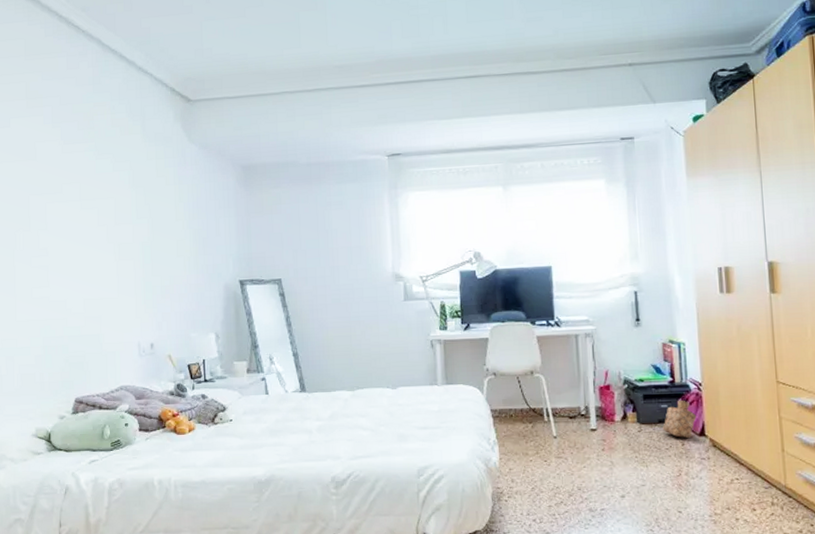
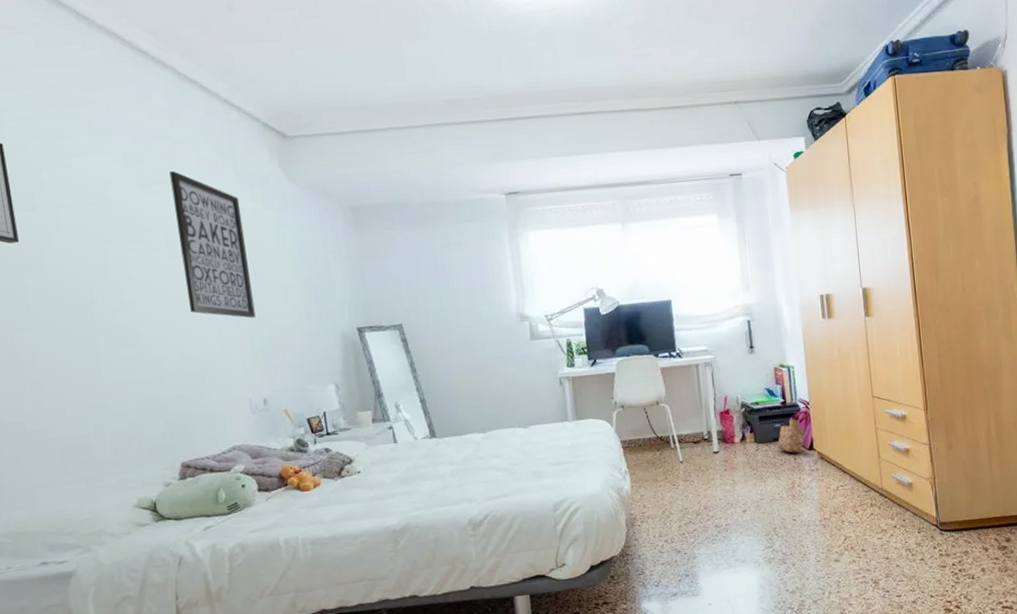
wall art: none [88,131,150,267] -> present [169,171,256,319]

